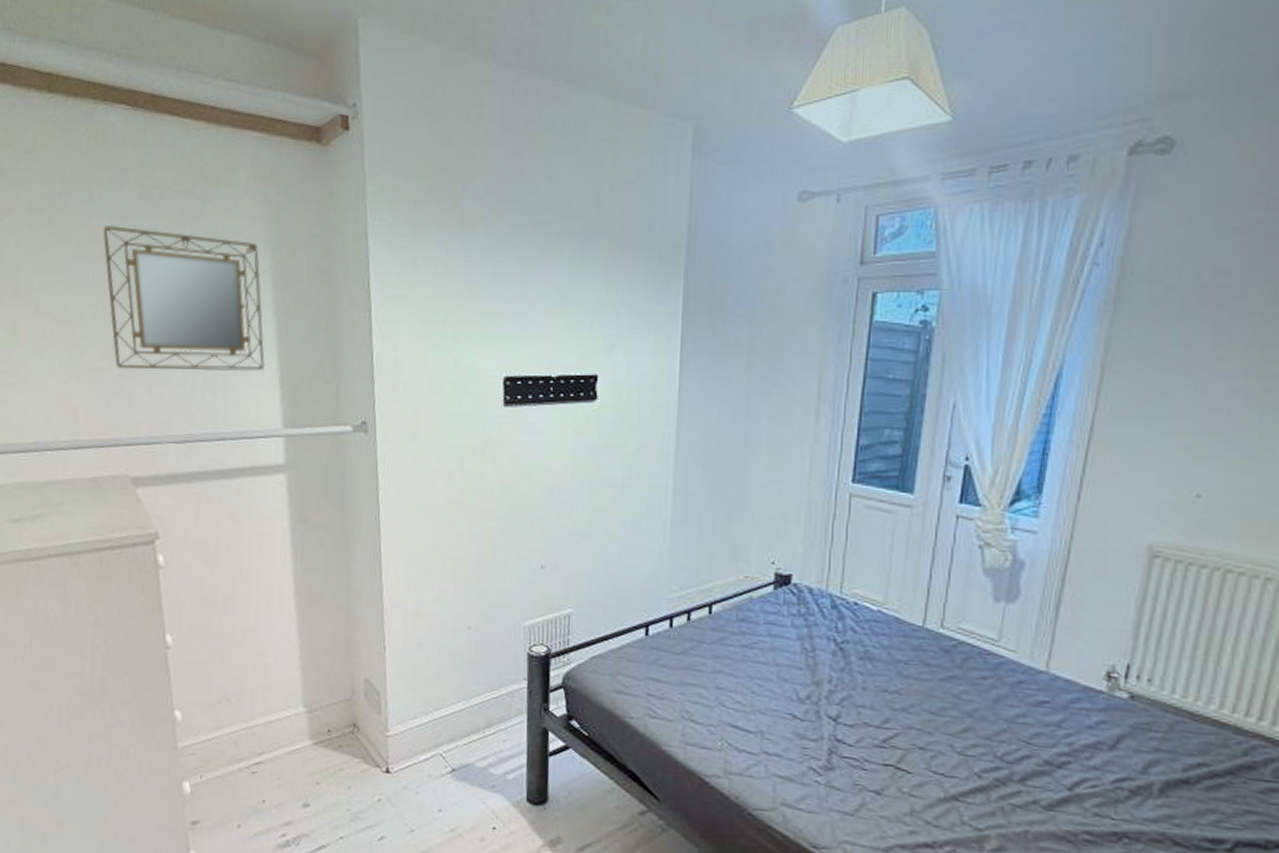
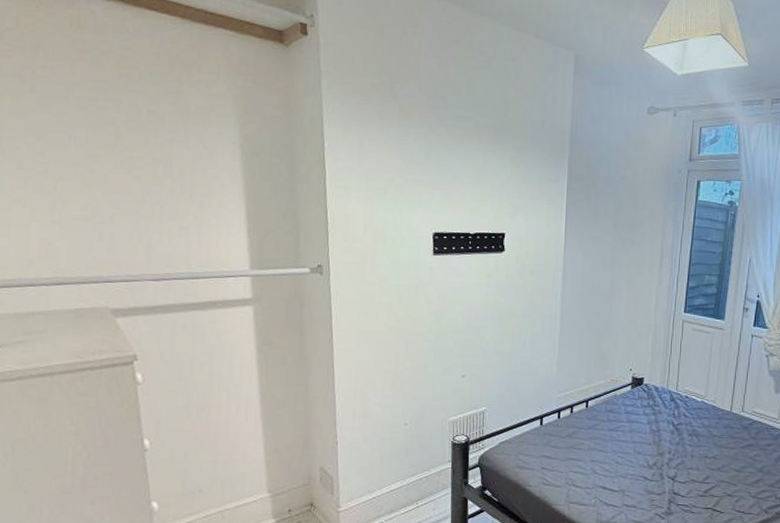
home mirror: present [103,225,266,371] -> none [84,97,235,223]

